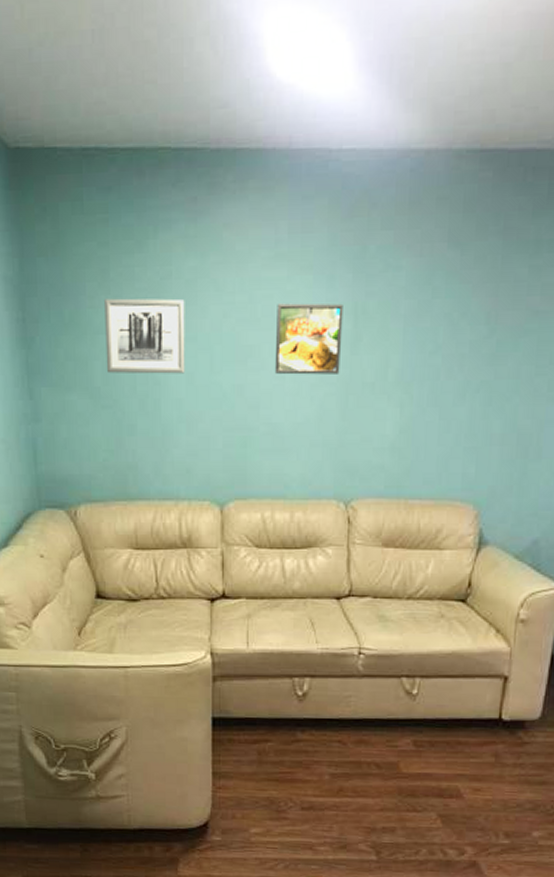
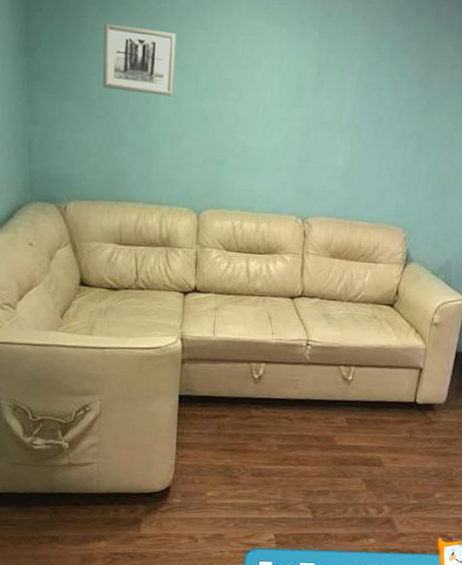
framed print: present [274,303,343,375] -> none [250,48,310,113]

